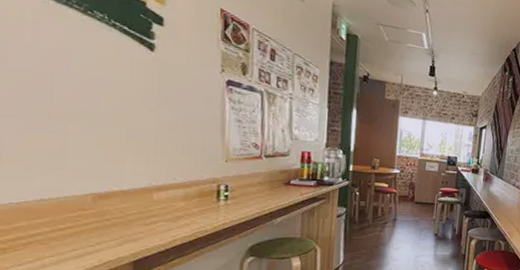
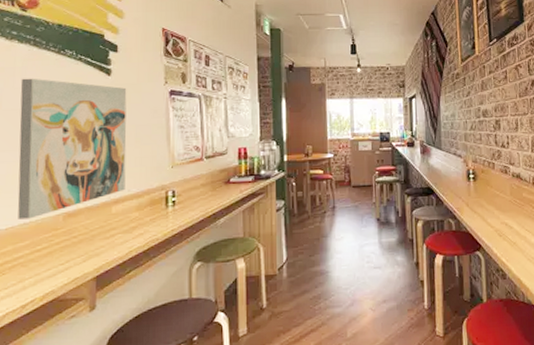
wall art: none [32,34,174,195] -> present [17,78,127,220]

